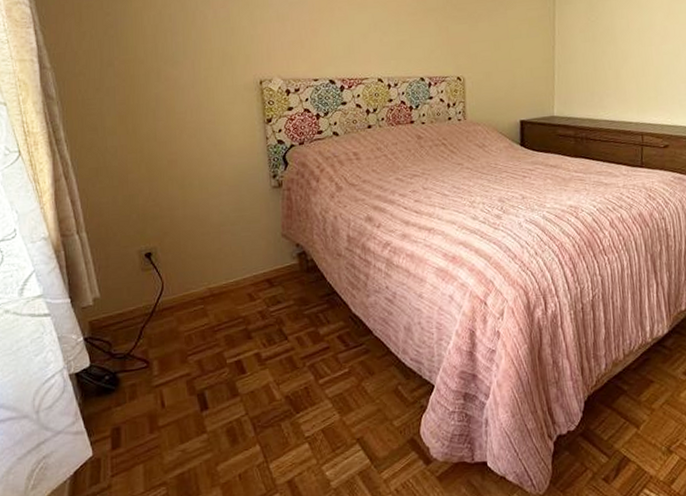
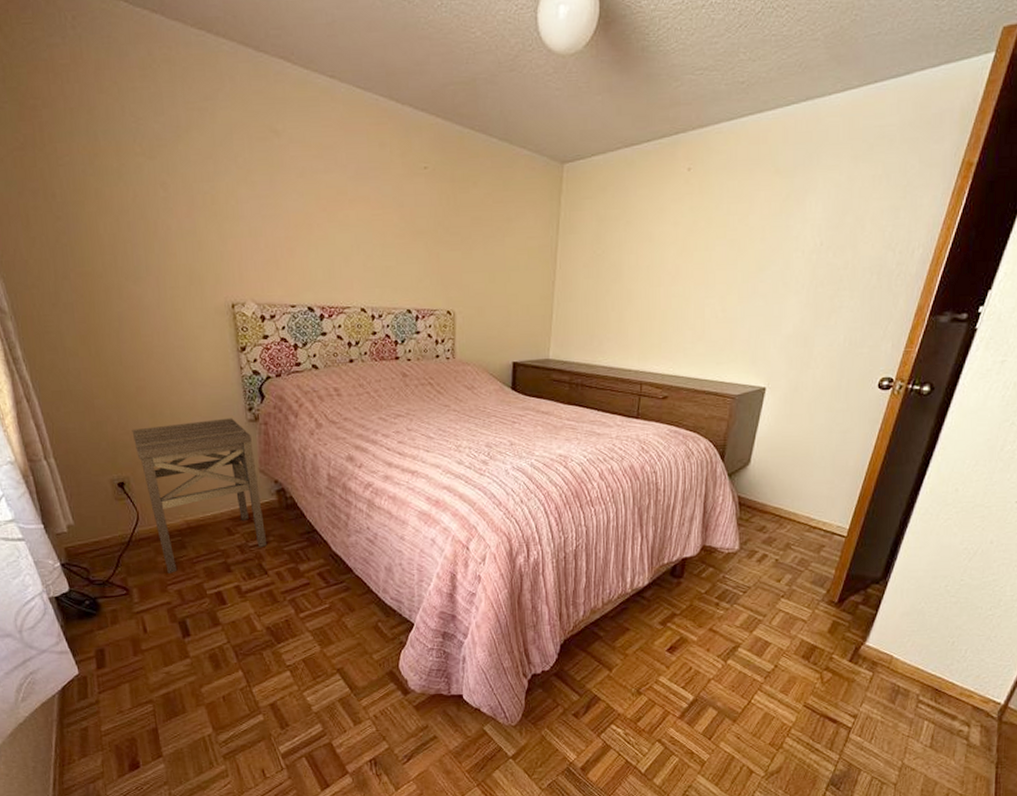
side table: none [162,185,287,343] -> present [132,418,266,573]

